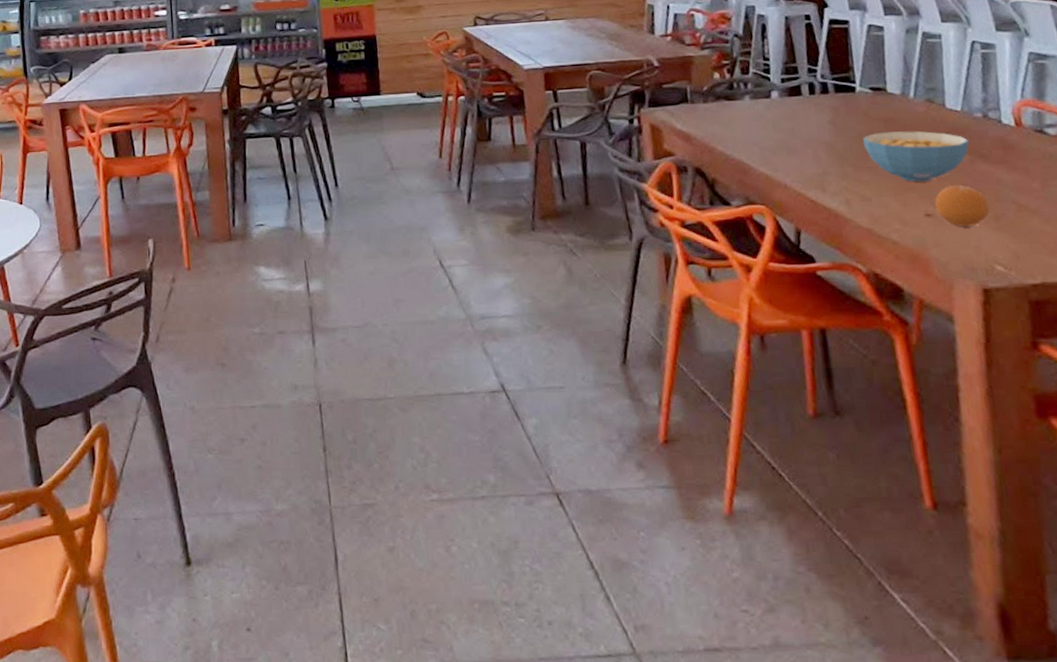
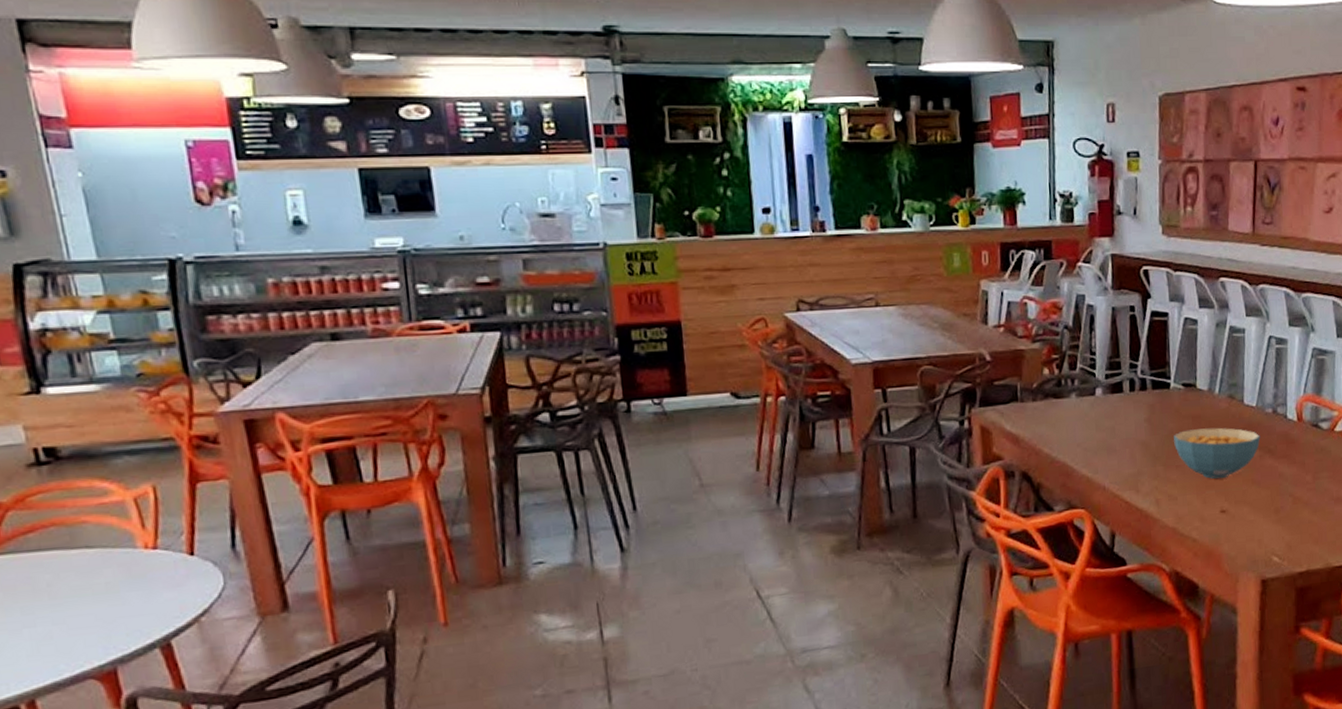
fruit: present [934,186,990,227] -> none [1228,481,1272,522]

